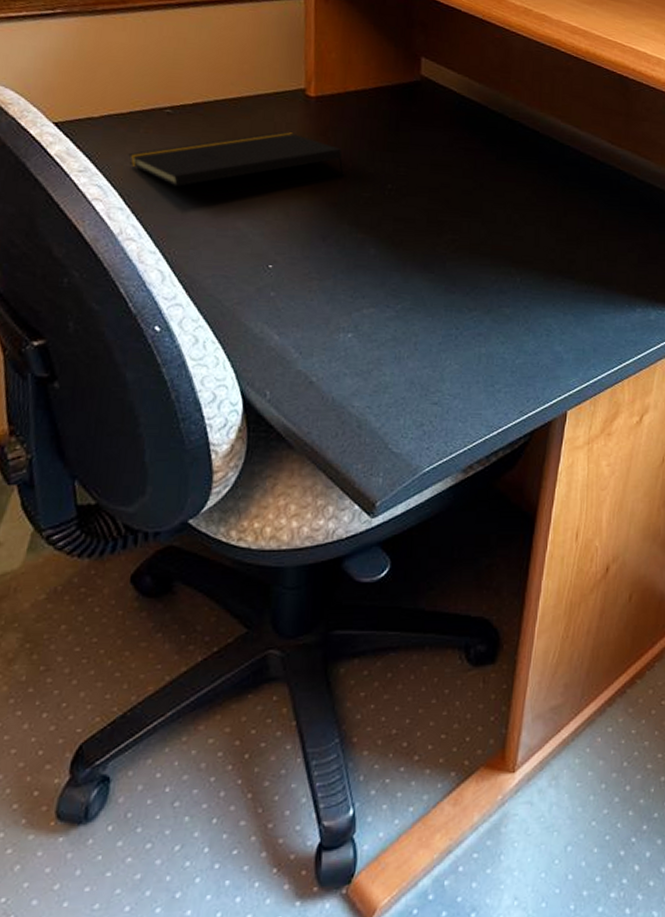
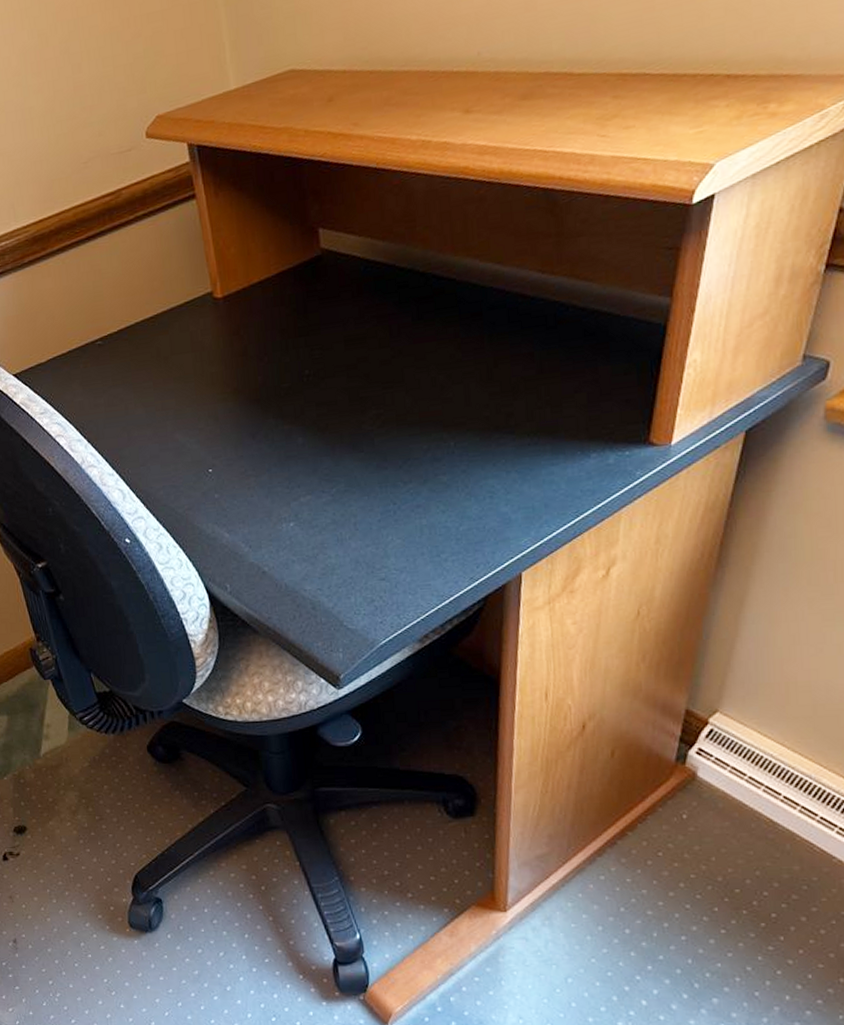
notepad: present [128,132,344,187] -> none [75,338,262,412]

